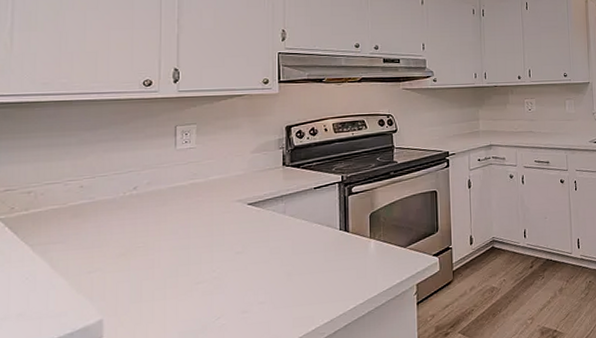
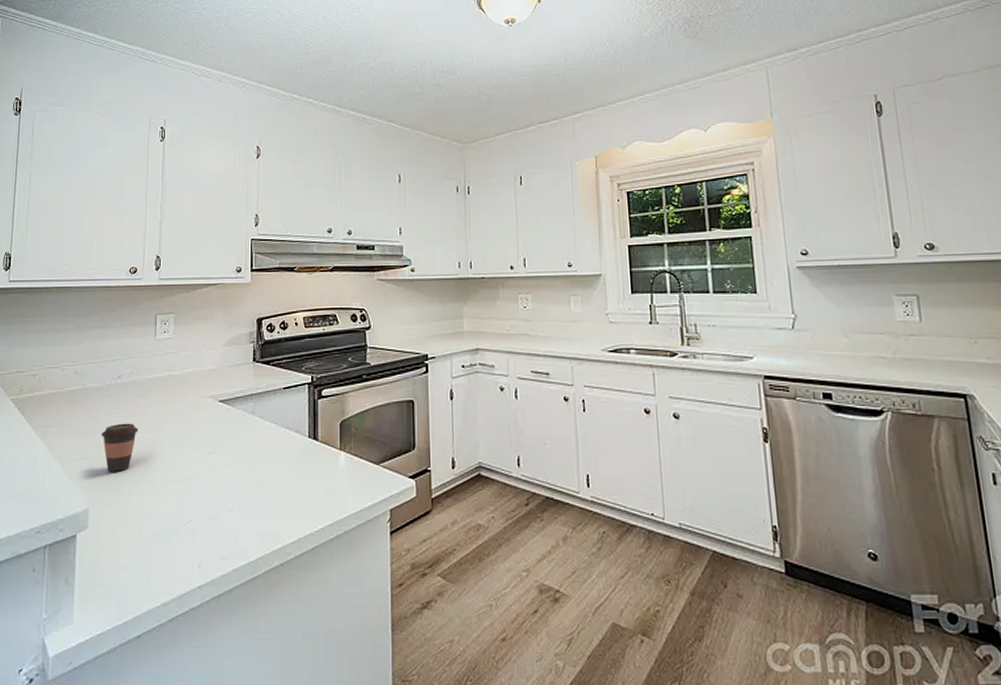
coffee cup: none [116,232,159,281] -> present [101,423,139,472]

